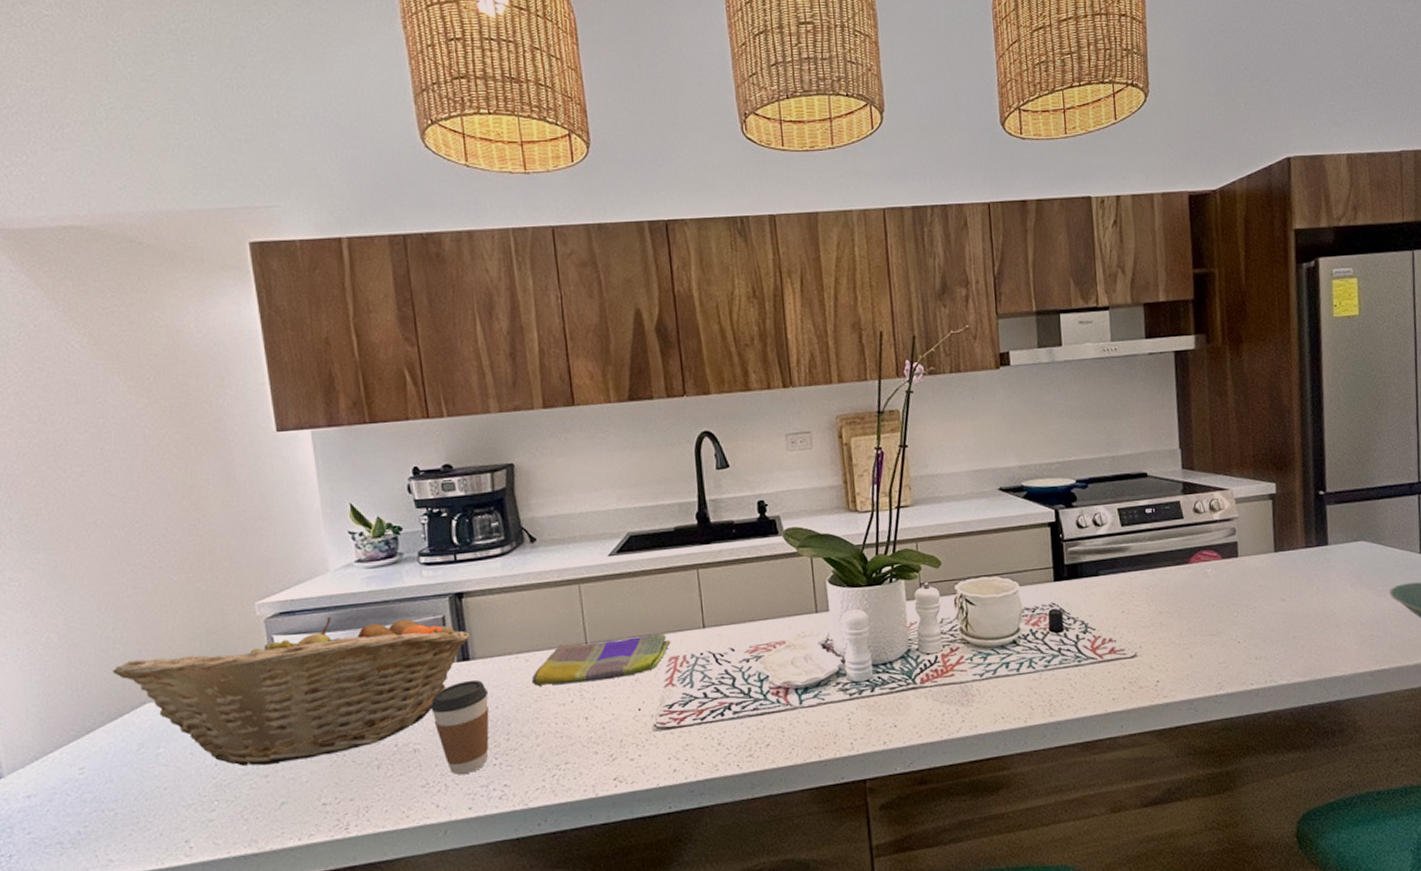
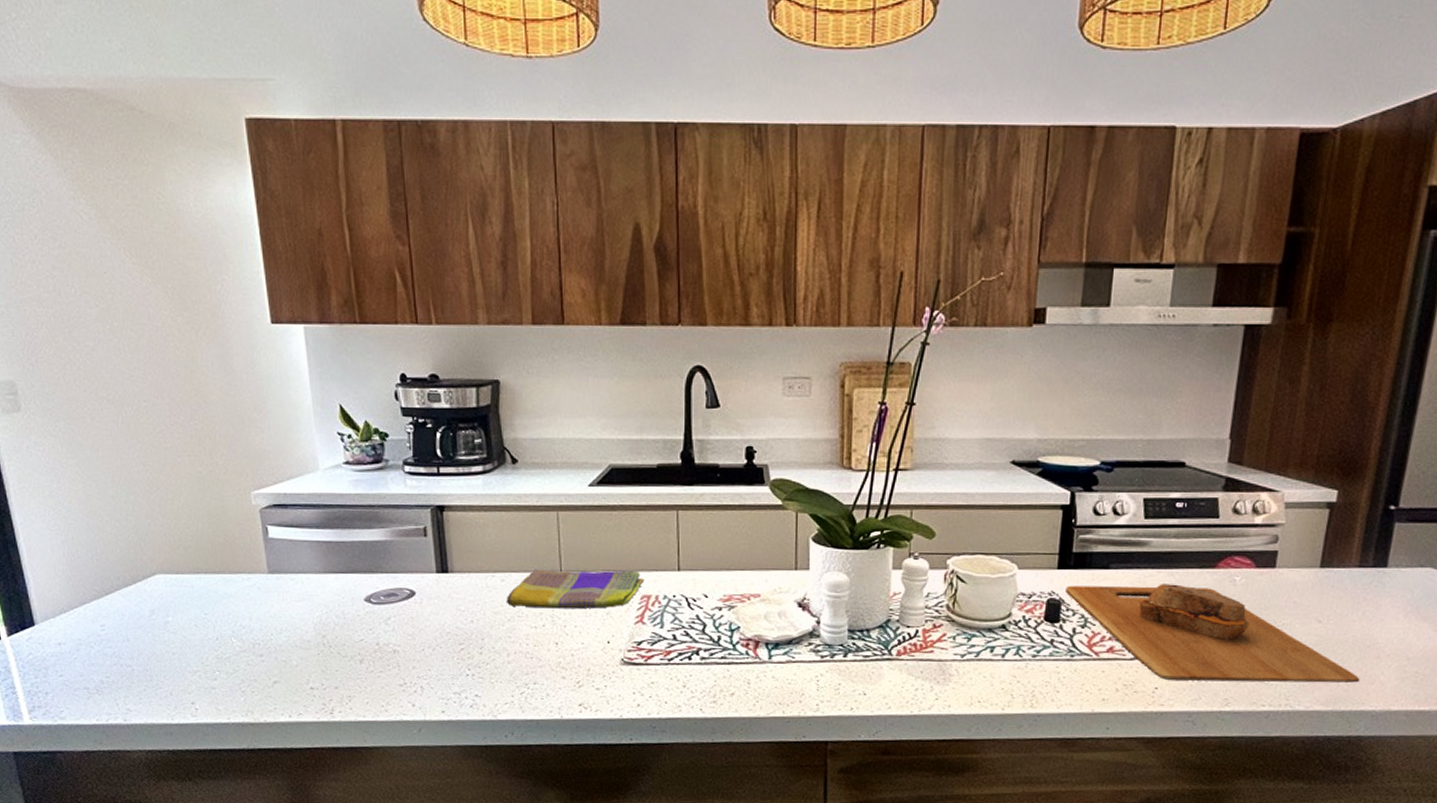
fruit basket: present [112,616,470,766] -> none [126,514,449,646]
coffee cup: present [430,679,489,775] -> none [409,592,465,680]
cutting board: none [1064,582,1327,672] -> present [1065,584,1360,683]

